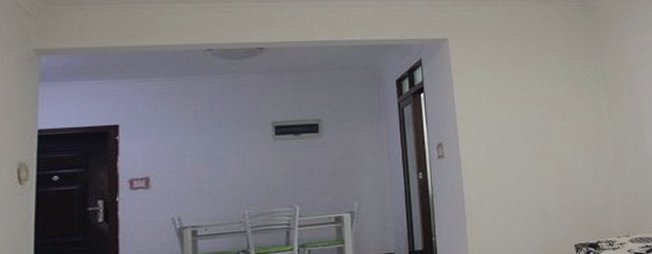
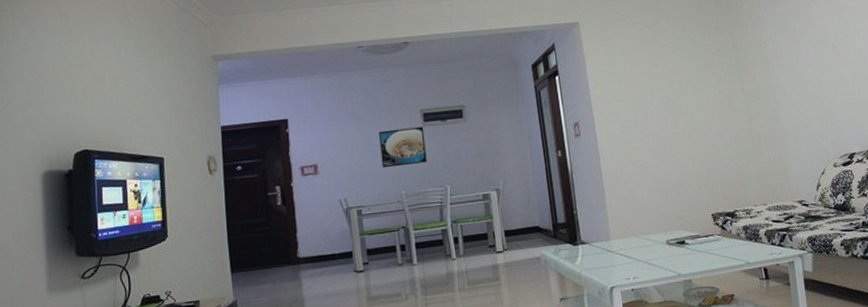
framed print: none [223,140,276,185] -> present [379,126,427,168]

